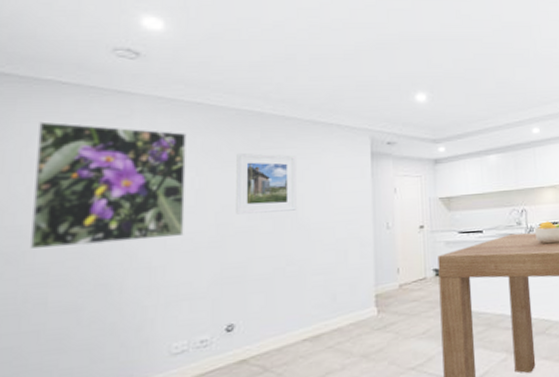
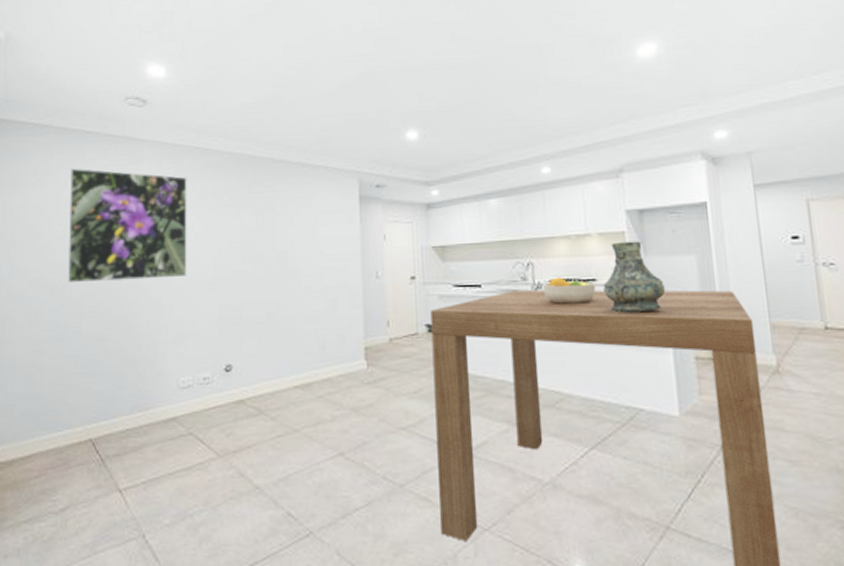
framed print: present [236,152,296,215] -> none [231,196,287,258]

